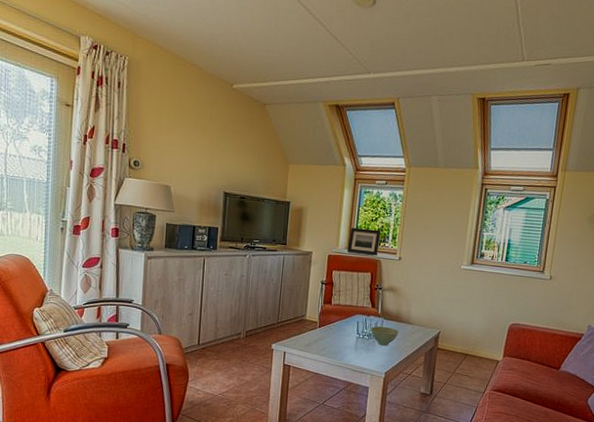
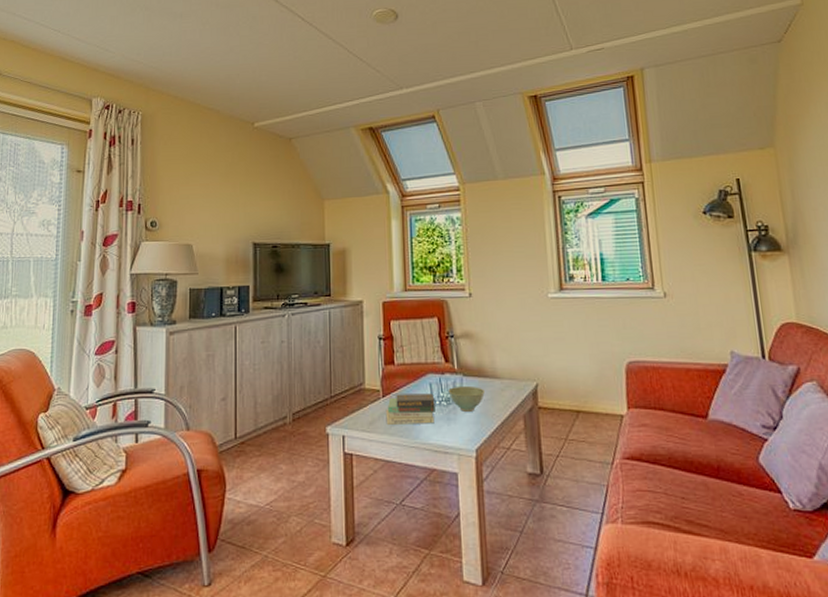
books: none [319,326,360,351] -> present [385,393,435,425]
picture frame: present [347,227,382,256] -> none [404,263,443,296]

